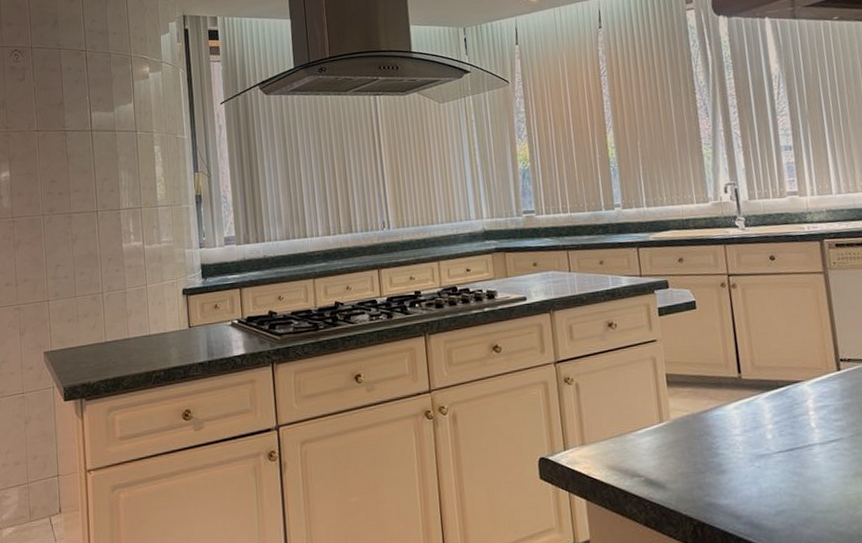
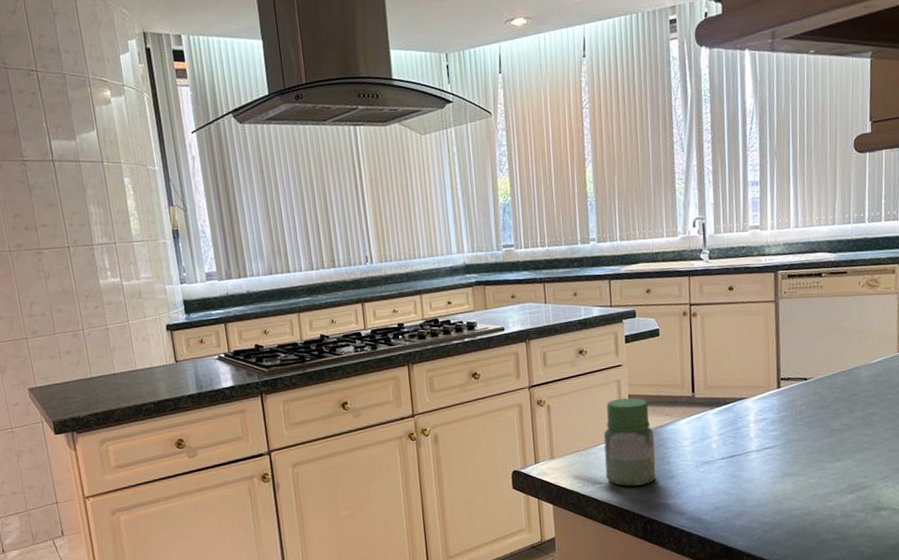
jar: none [640,377,704,482] -> present [603,398,656,487]

